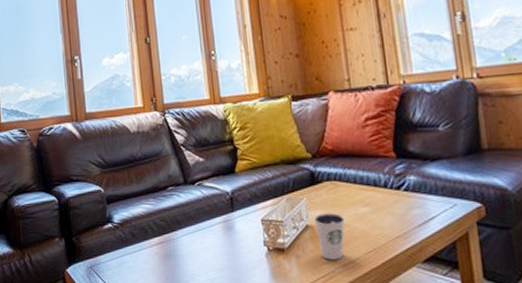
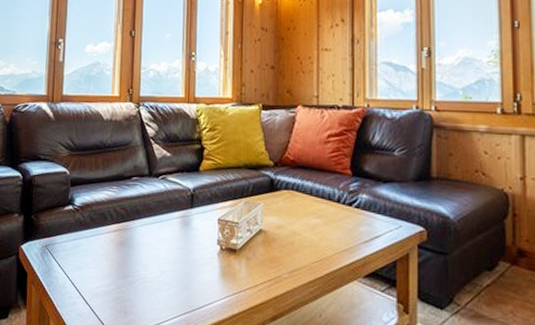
dixie cup: present [314,213,345,260] -> none [268,220,297,266]

